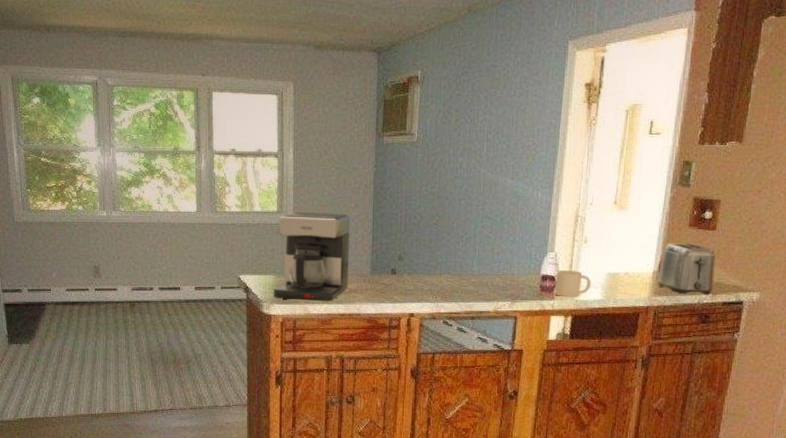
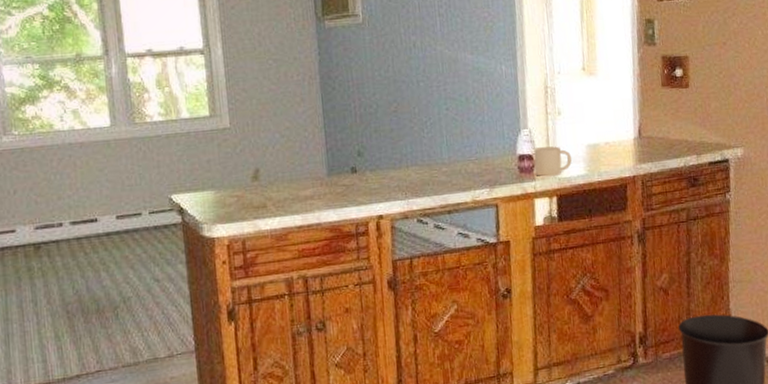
coffee maker: present [273,212,351,302] -> none [211,110,303,218]
toaster: present [657,243,716,296] -> none [639,104,697,160]

